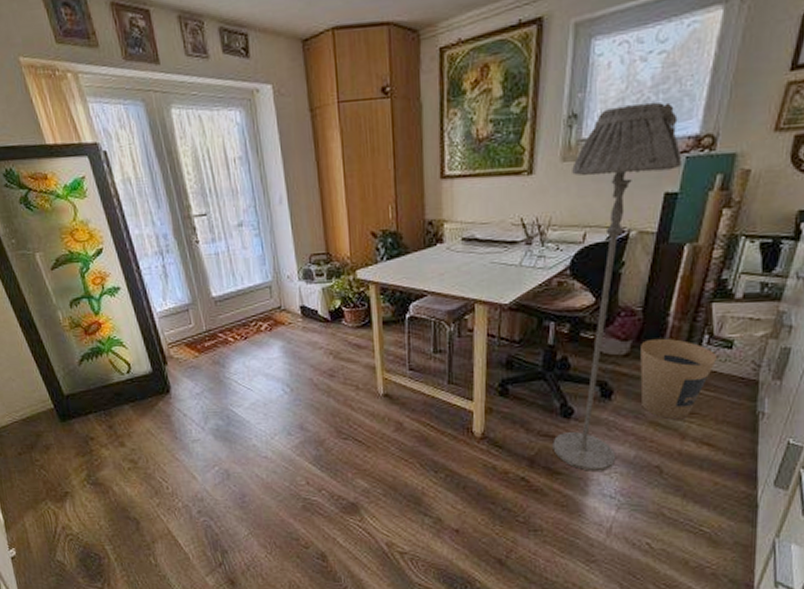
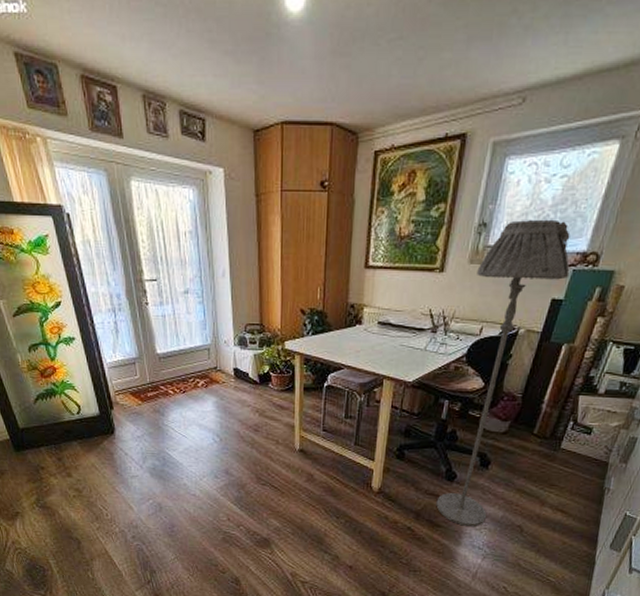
trash can: present [640,338,716,420] -> none [512,421,578,490]

